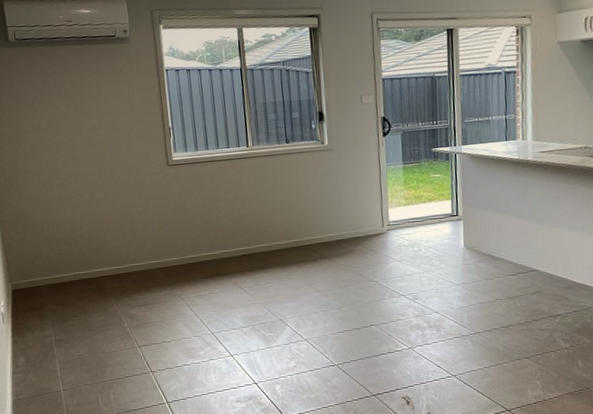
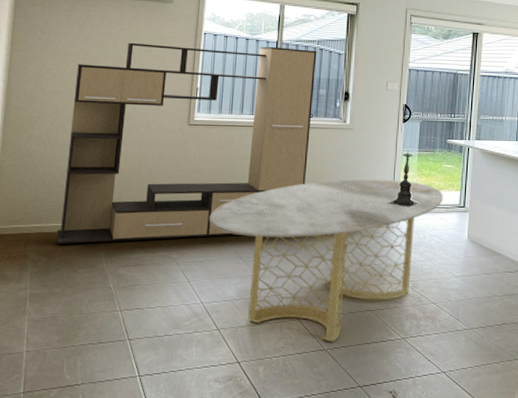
media console: none [50,72,293,292] -> present [56,42,317,244]
dining table: none [205,196,435,358] -> present [210,179,444,342]
candle holder: none [375,164,412,223] -> present [385,150,421,208]

